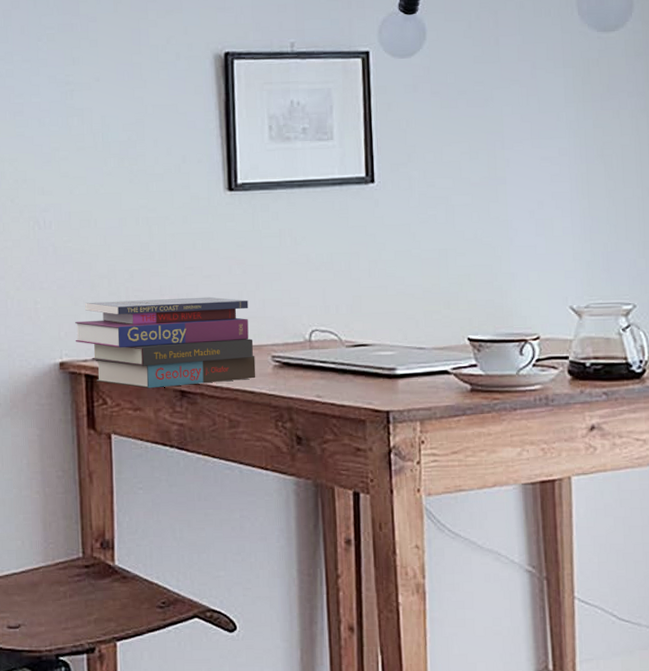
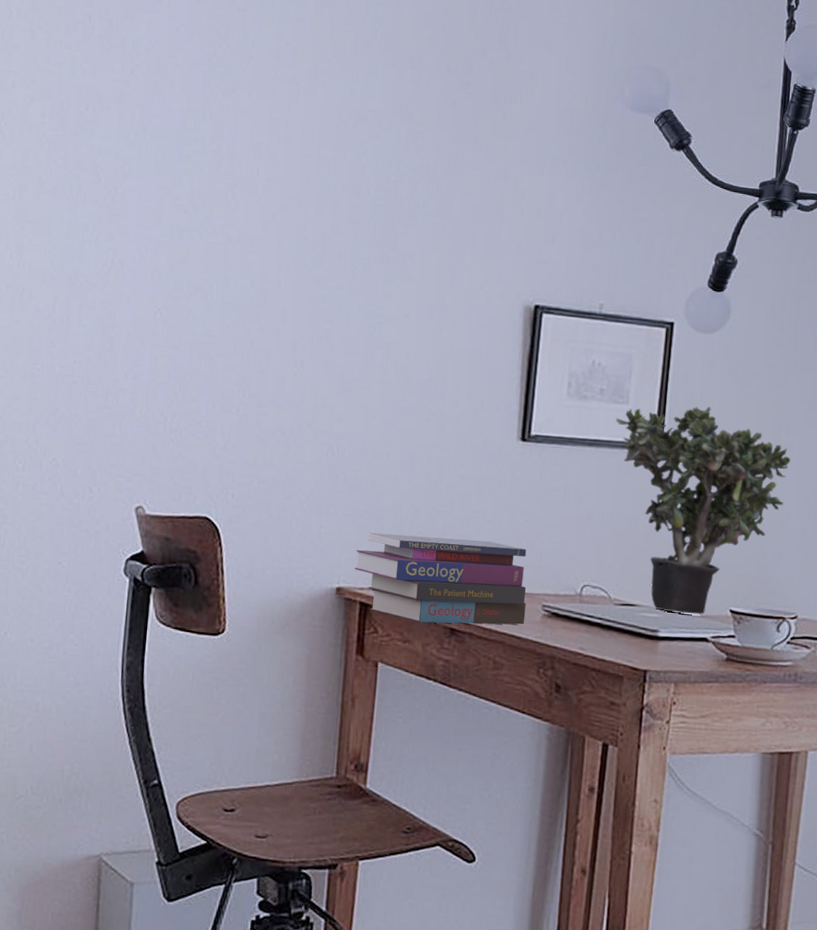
potted plant: none [323,132,509,348] -> present [616,406,791,614]

